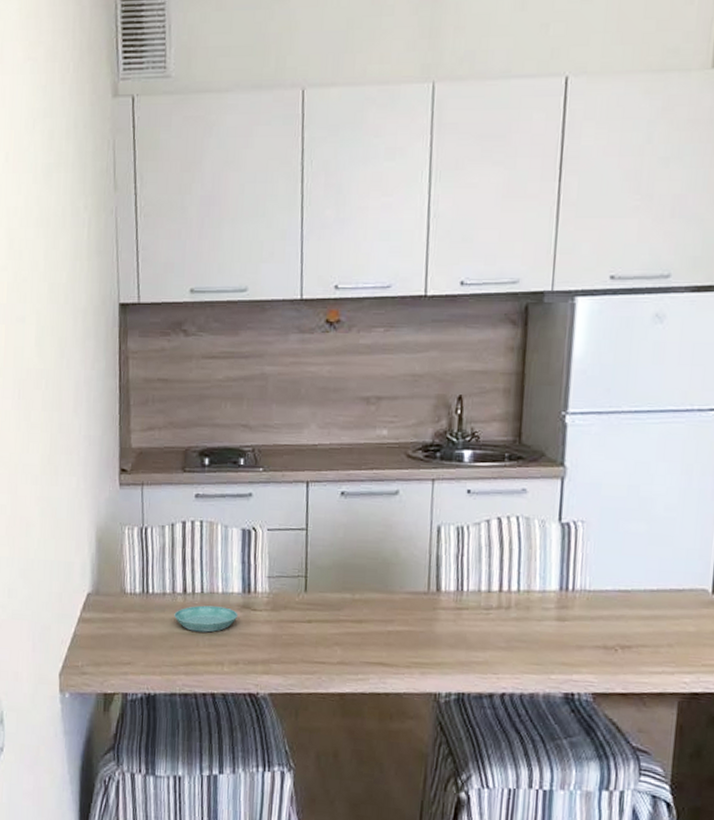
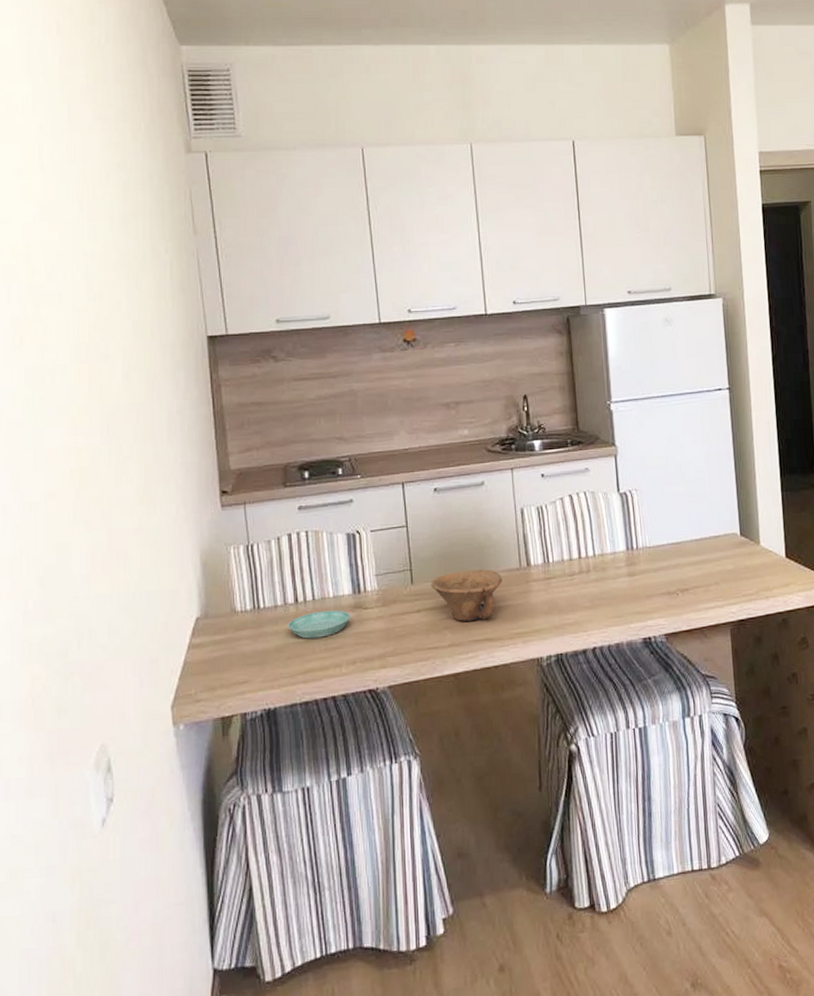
bowl: none [326,585,406,642] -> present [431,569,502,622]

